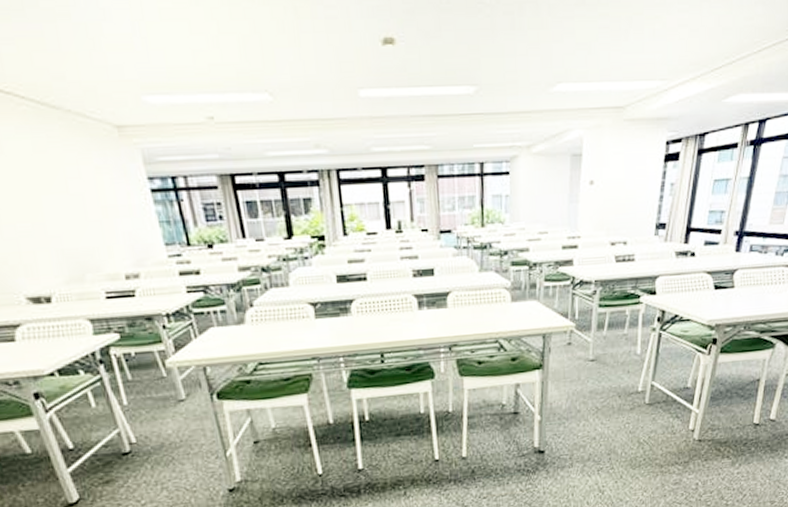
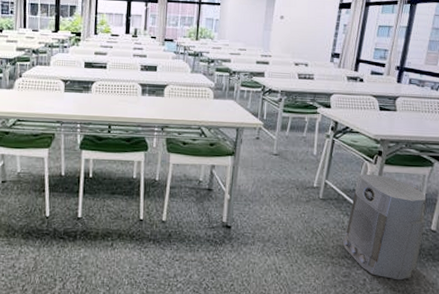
air purifier: none [672,366,765,479] -> present [342,174,426,281]

